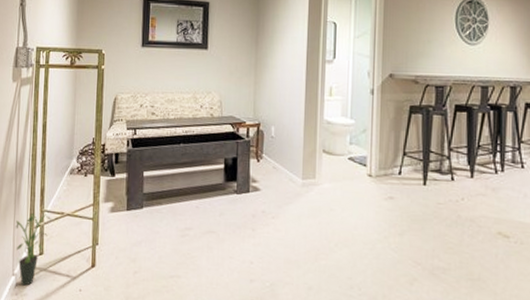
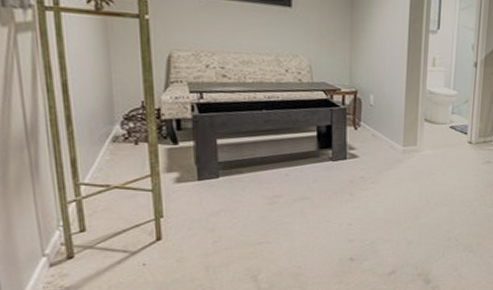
potted plant: present [16,213,52,286] -> none [37,187,93,266]

